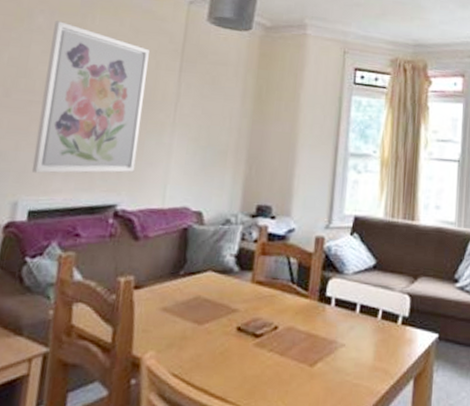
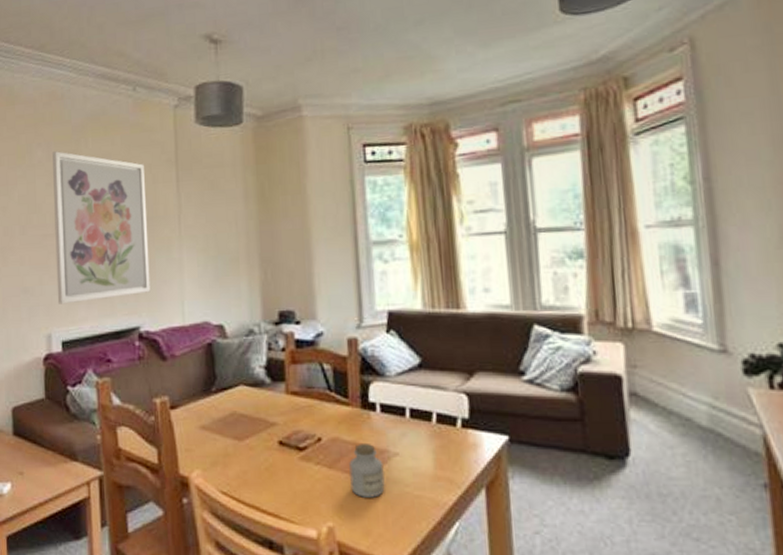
jar: none [298,334,330,385] -> present [349,444,385,498]

